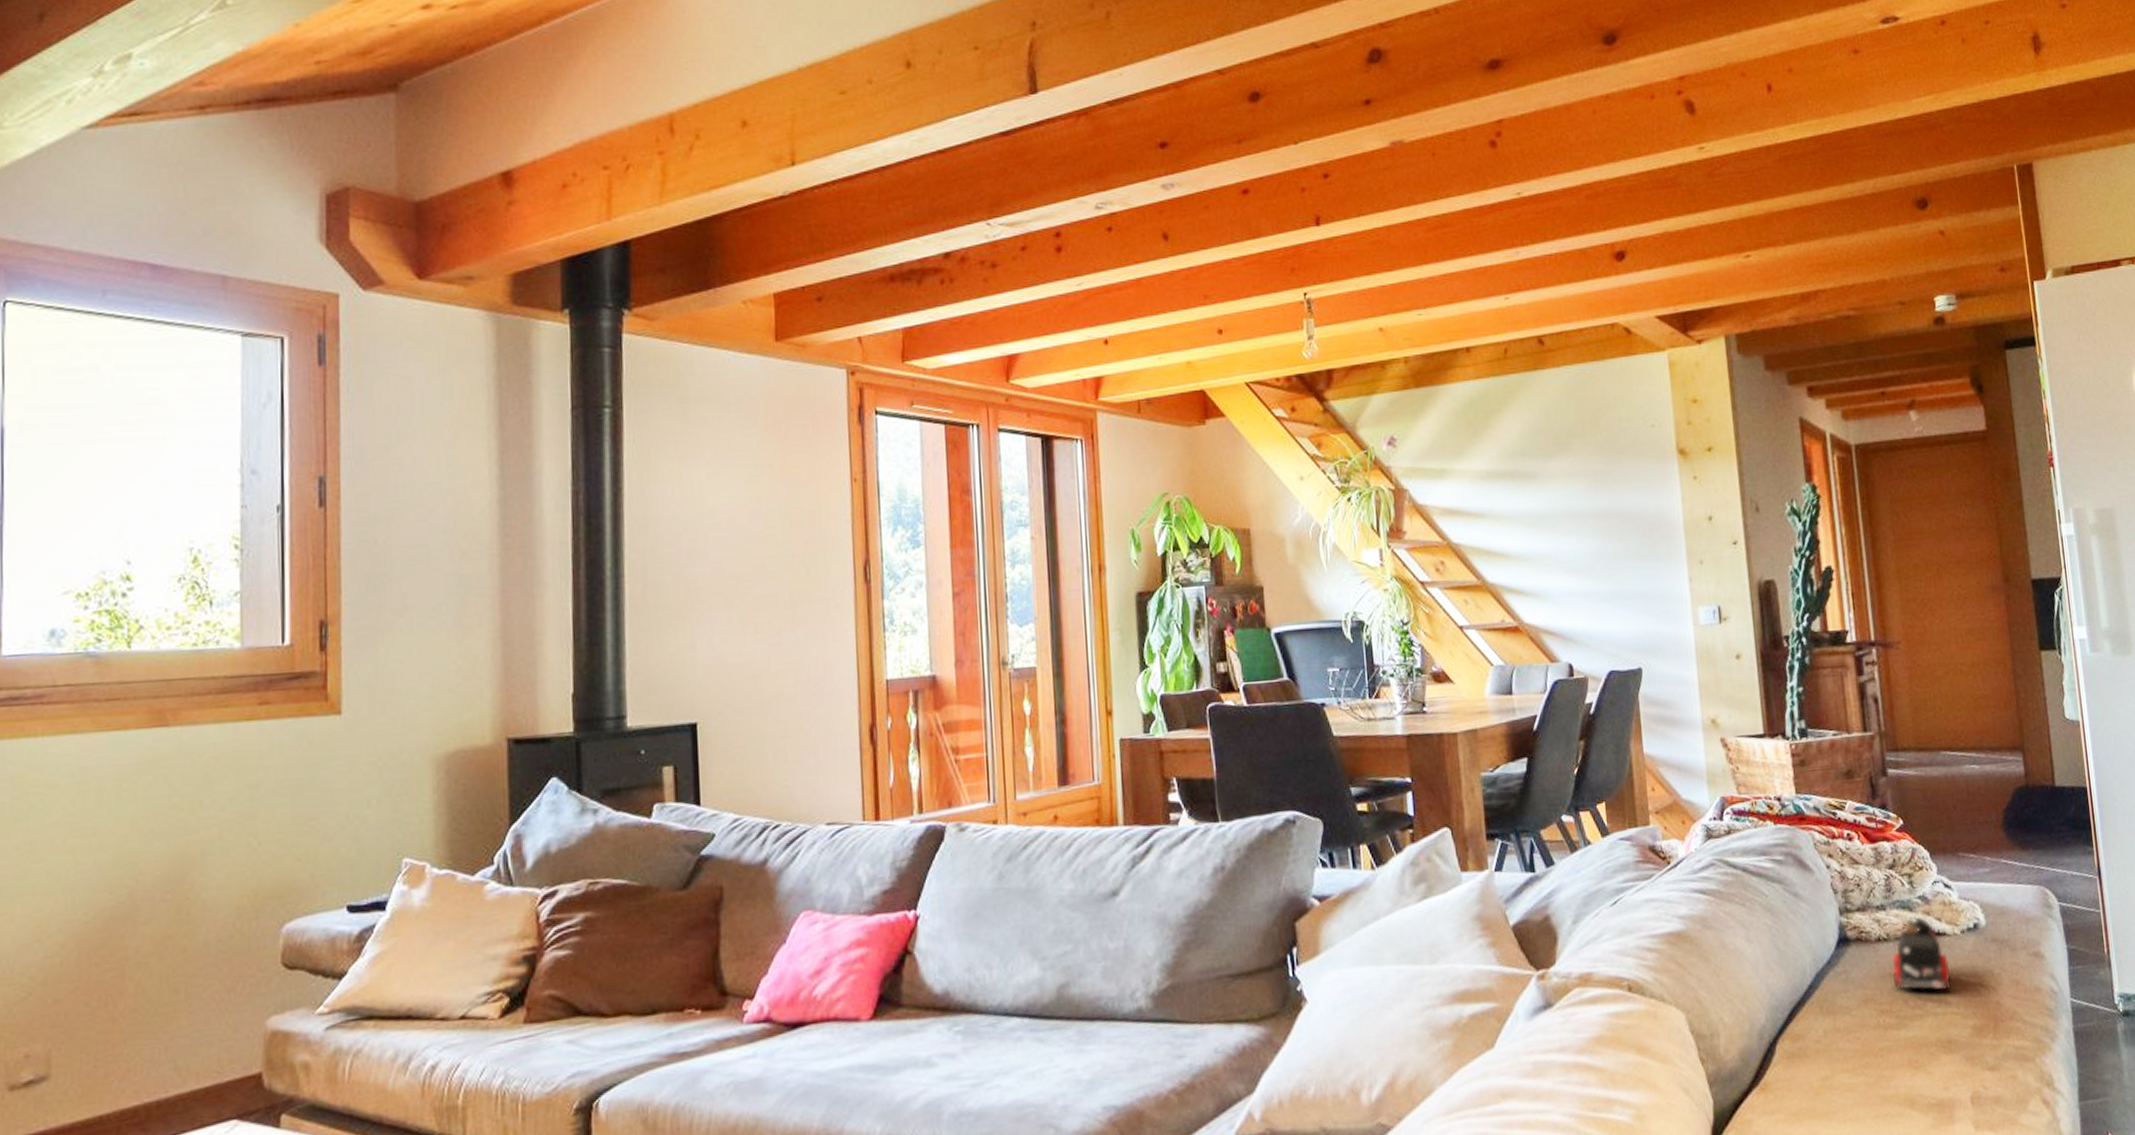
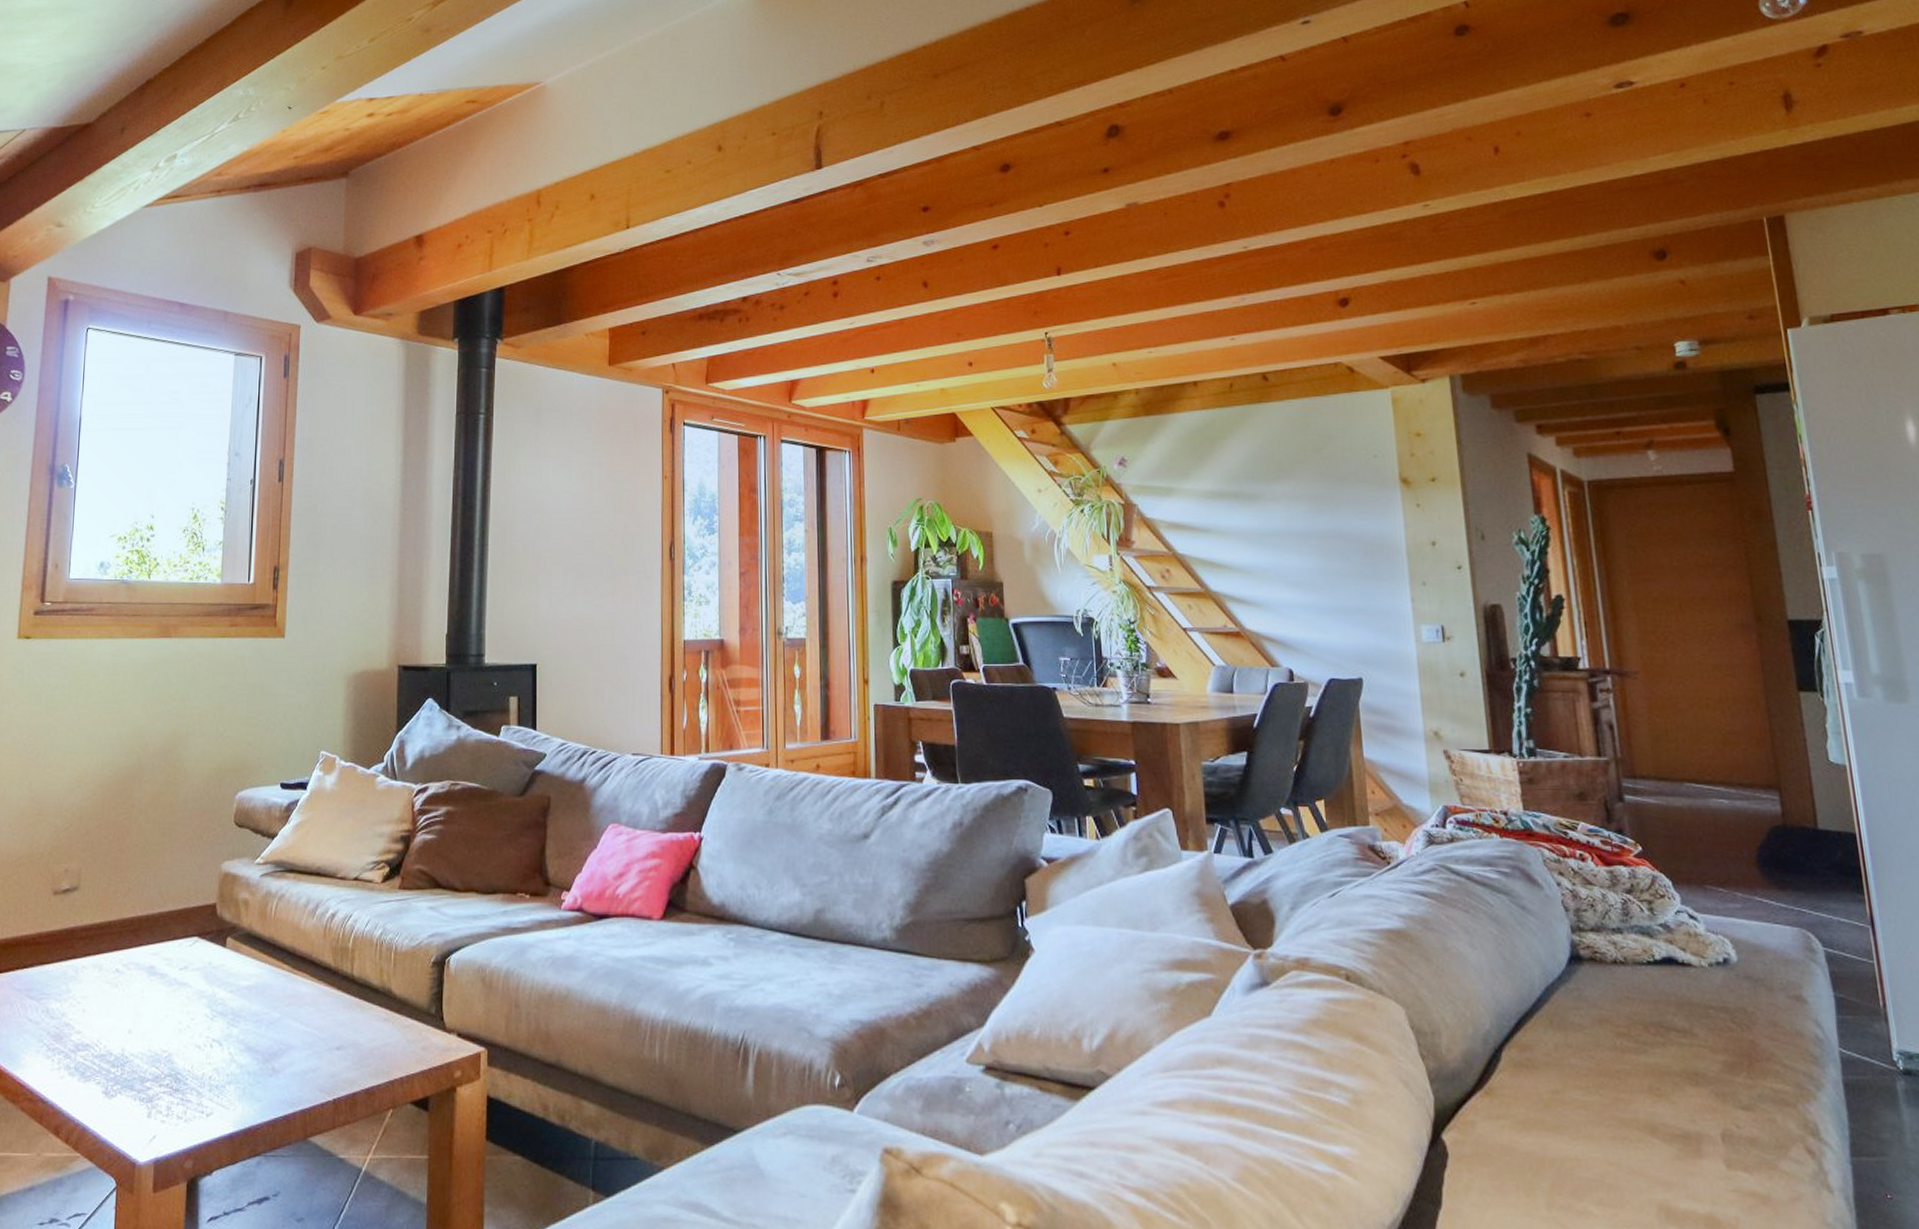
minivan: present [1892,916,1951,991] -> none [1630,944,1698,1023]

